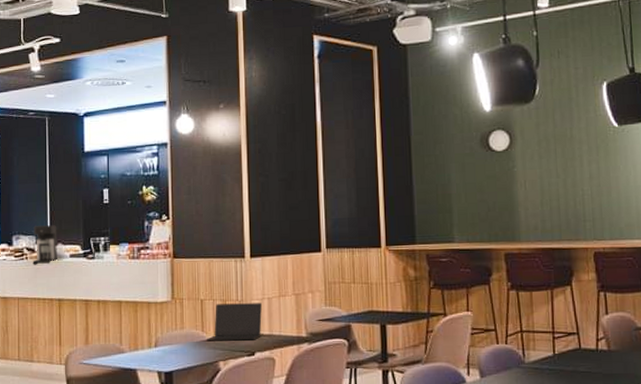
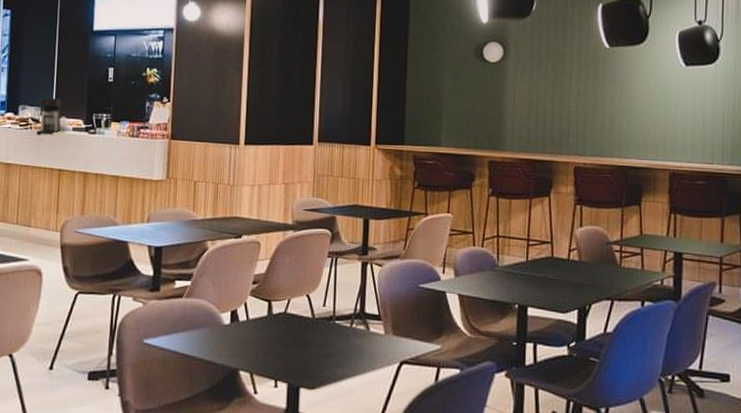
laptop: present [206,303,262,341] -> none [196,186,252,224]

